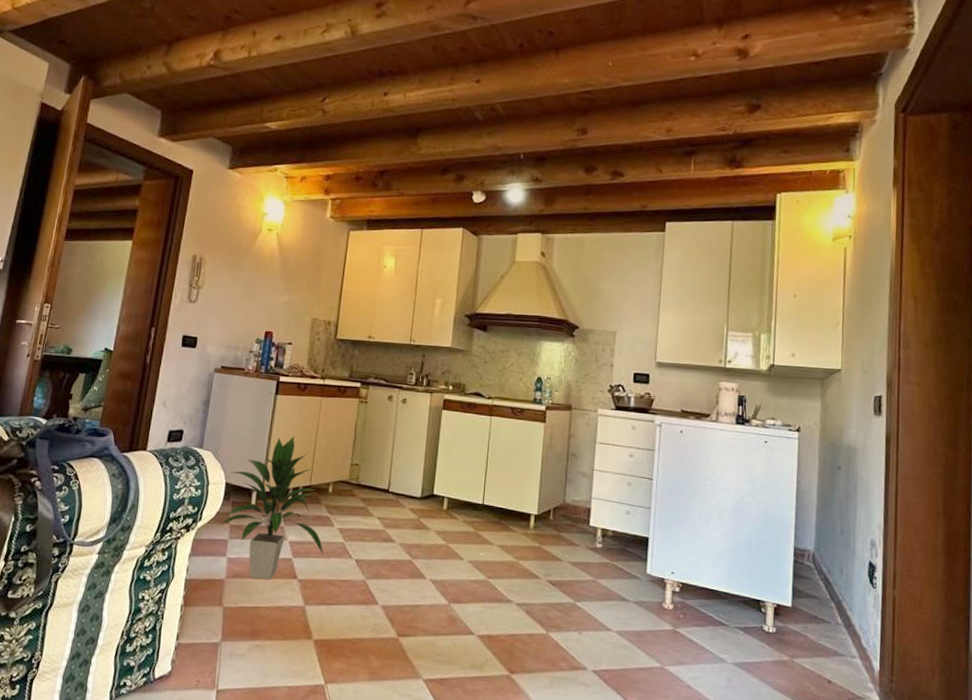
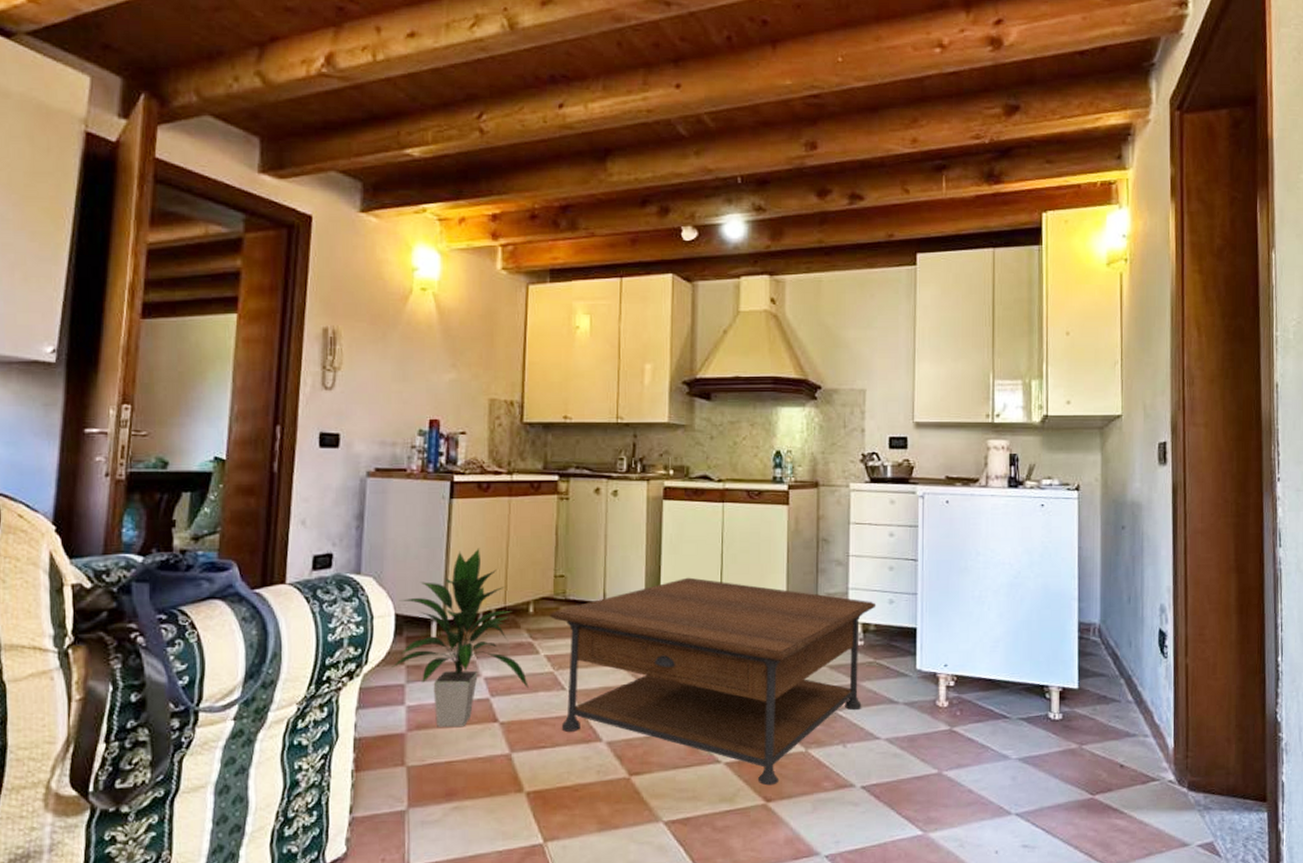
coffee table: none [345,475,615,660] -> present [550,577,877,786]

